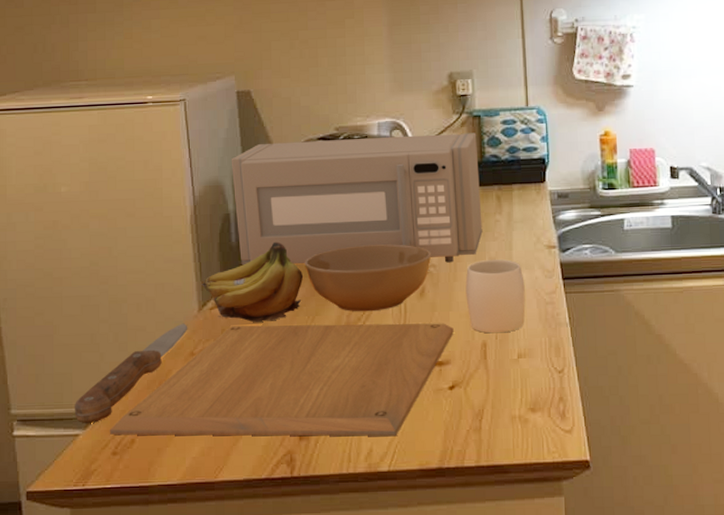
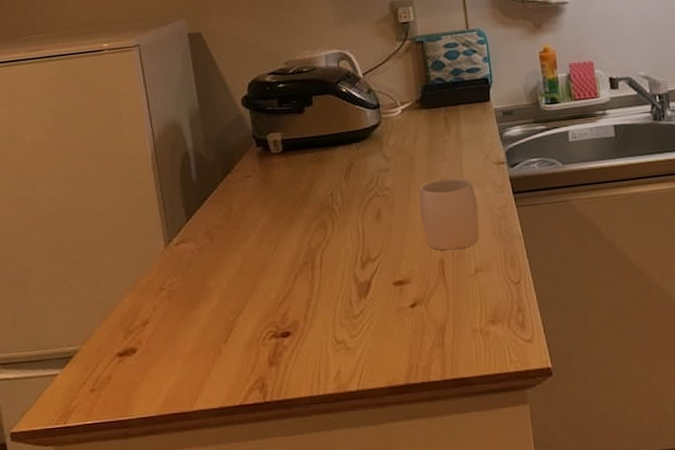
knife: present [74,323,188,424] -> none [51,260,156,364]
chopping board: present [109,323,454,437] -> none [86,243,412,373]
fruit: present [202,241,303,323] -> none [166,175,263,255]
microwave: present [231,133,483,266] -> none [186,58,433,201]
bowl: present [305,244,432,312] -> none [263,170,385,238]

